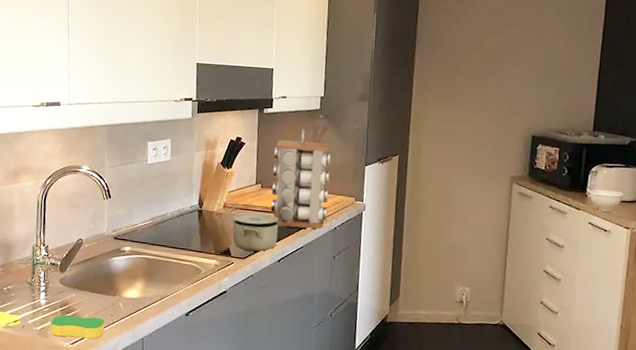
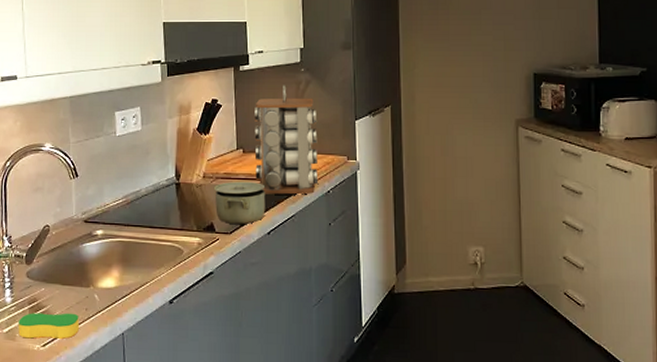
bowl: present [588,189,624,212] -> none [602,126,642,151]

